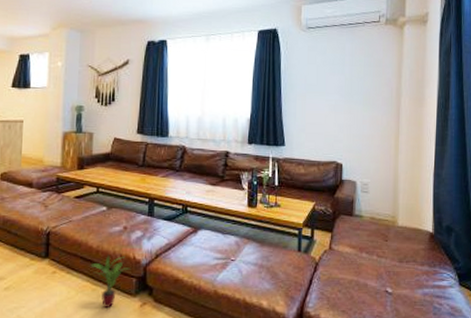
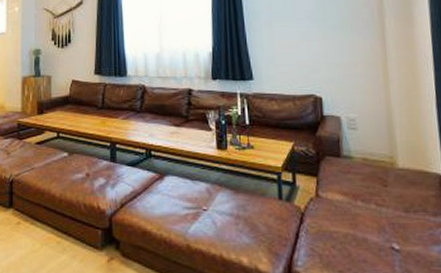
potted plant: present [89,254,132,307] -> none [53,204,96,262]

